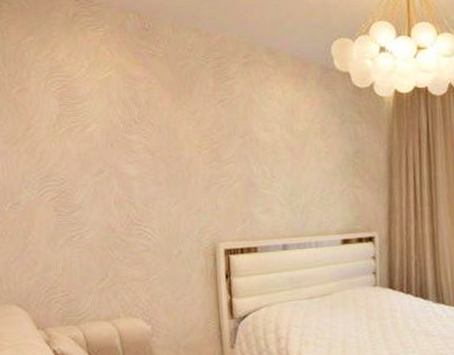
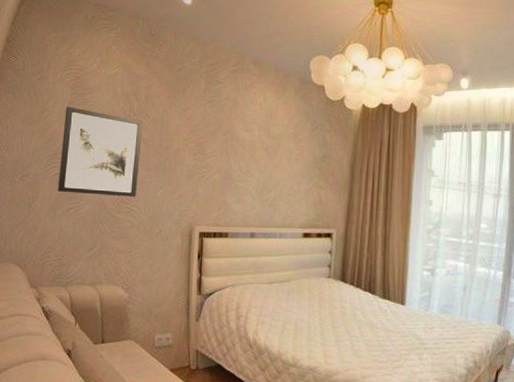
wall art: none [54,119,148,219] -> present [57,106,144,197]

